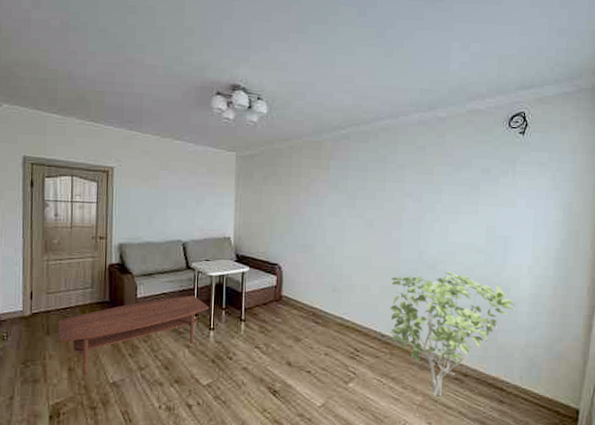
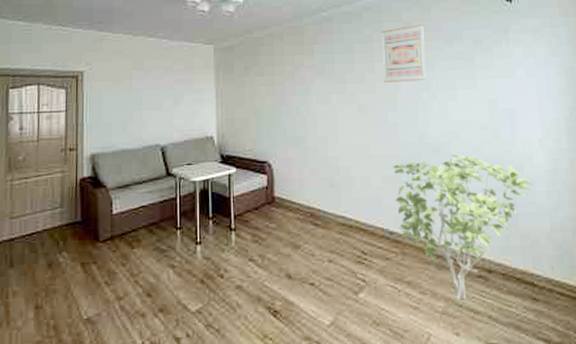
coffee table: present [58,295,209,375] -> none [23,206,194,313]
wall art: none [393,149,436,204] -> present [381,24,426,82]

